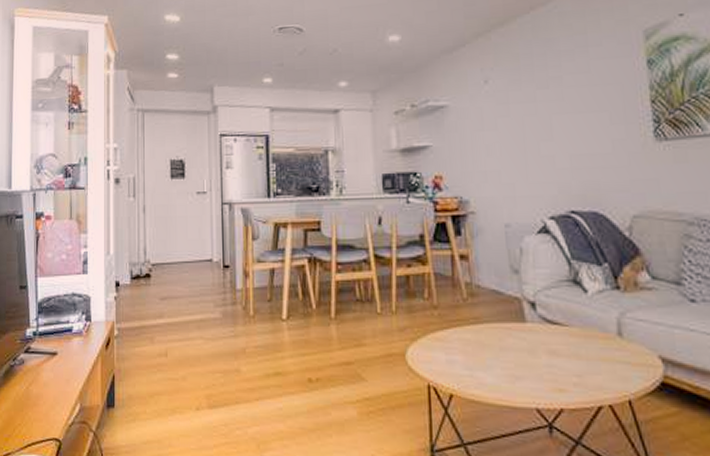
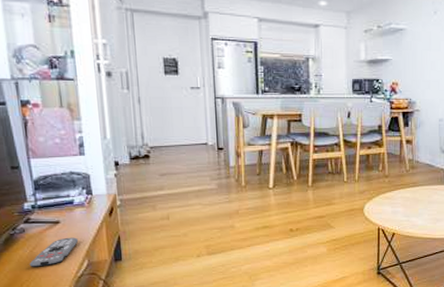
remote control: none [23,373,73,409] -> present [29,237,79,267]

